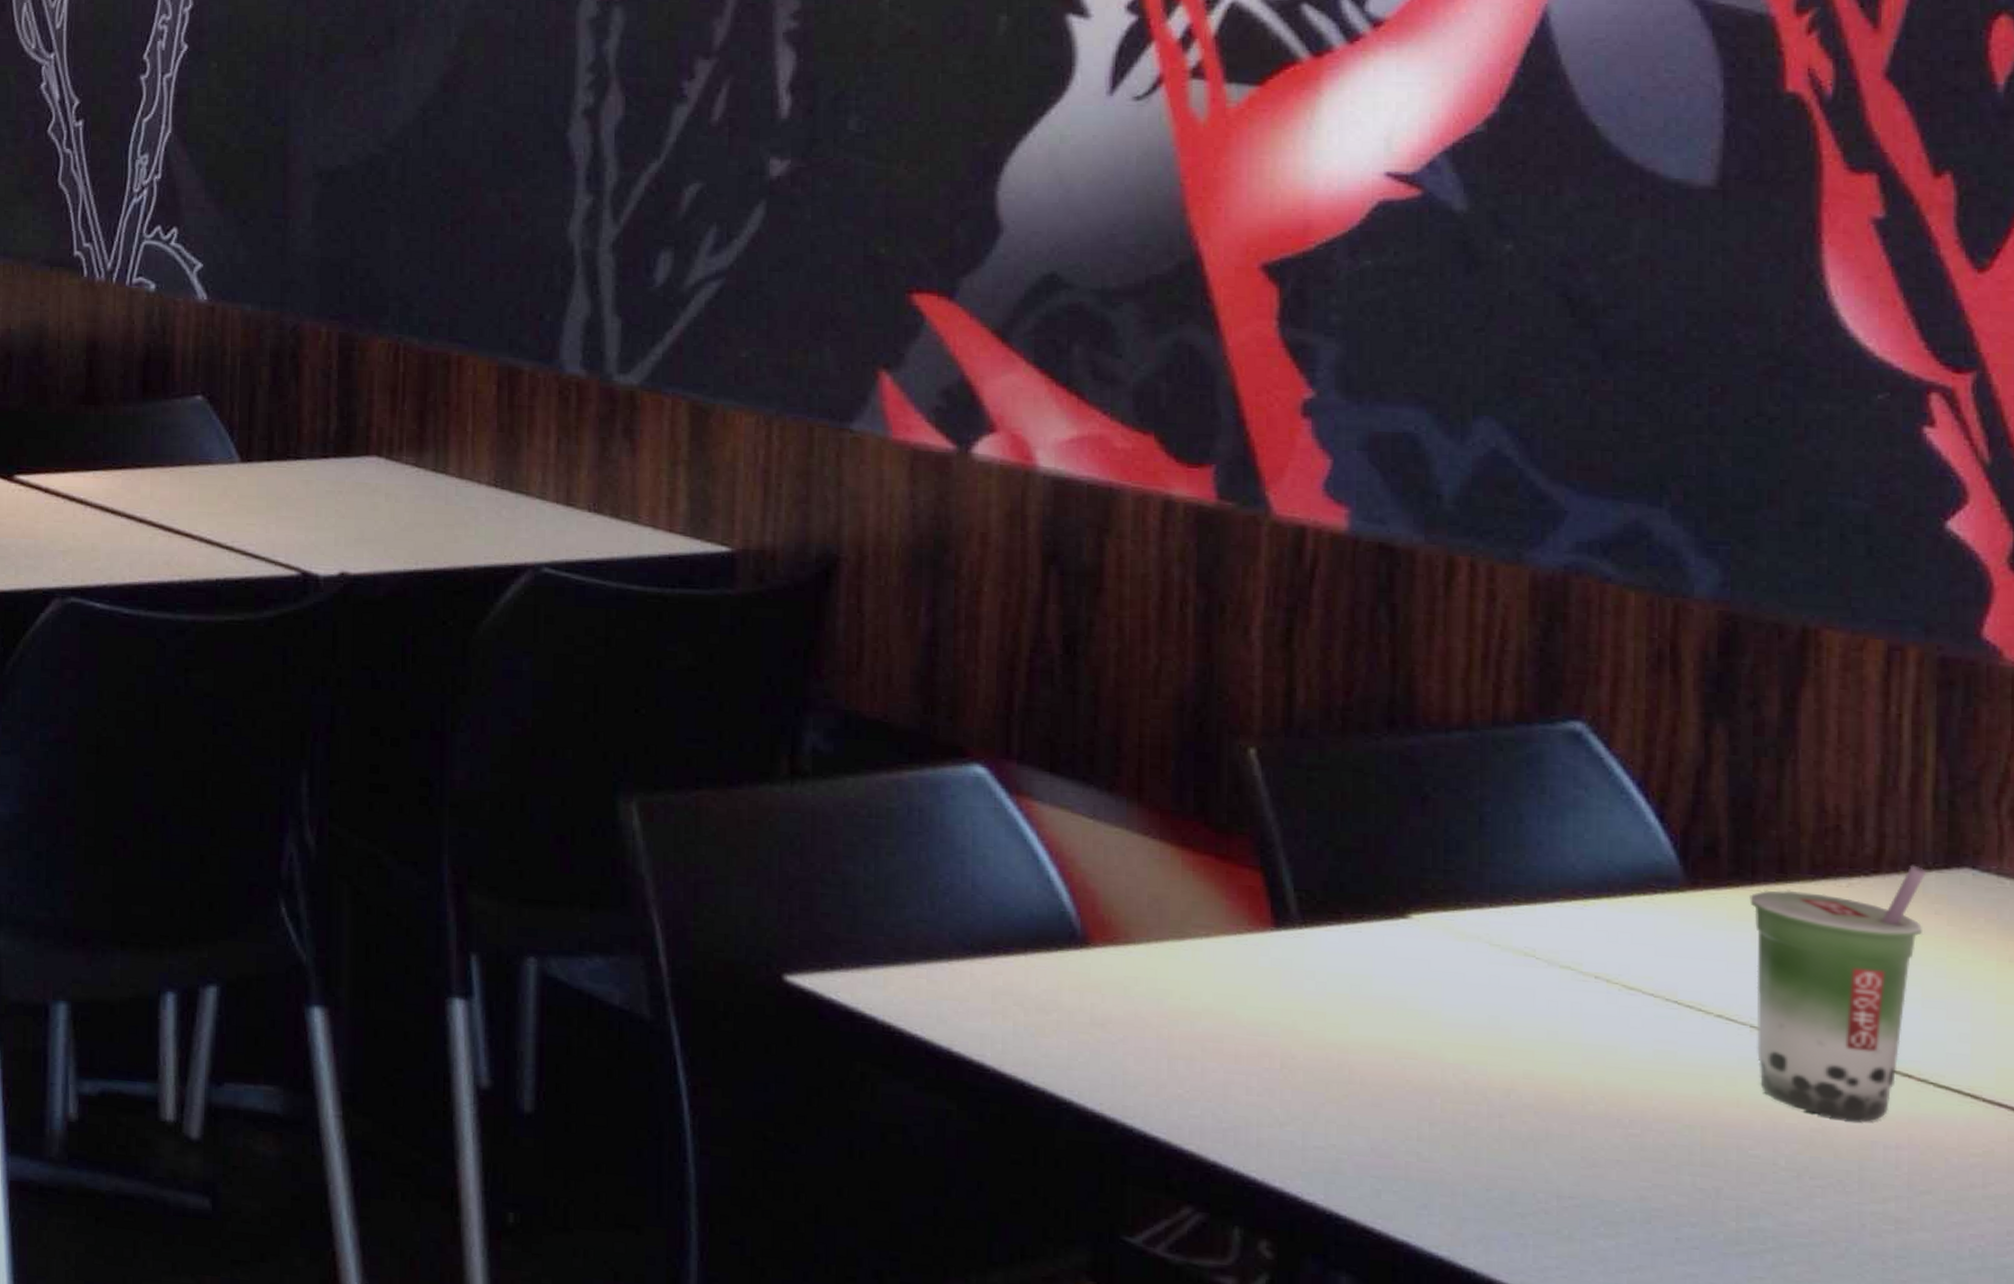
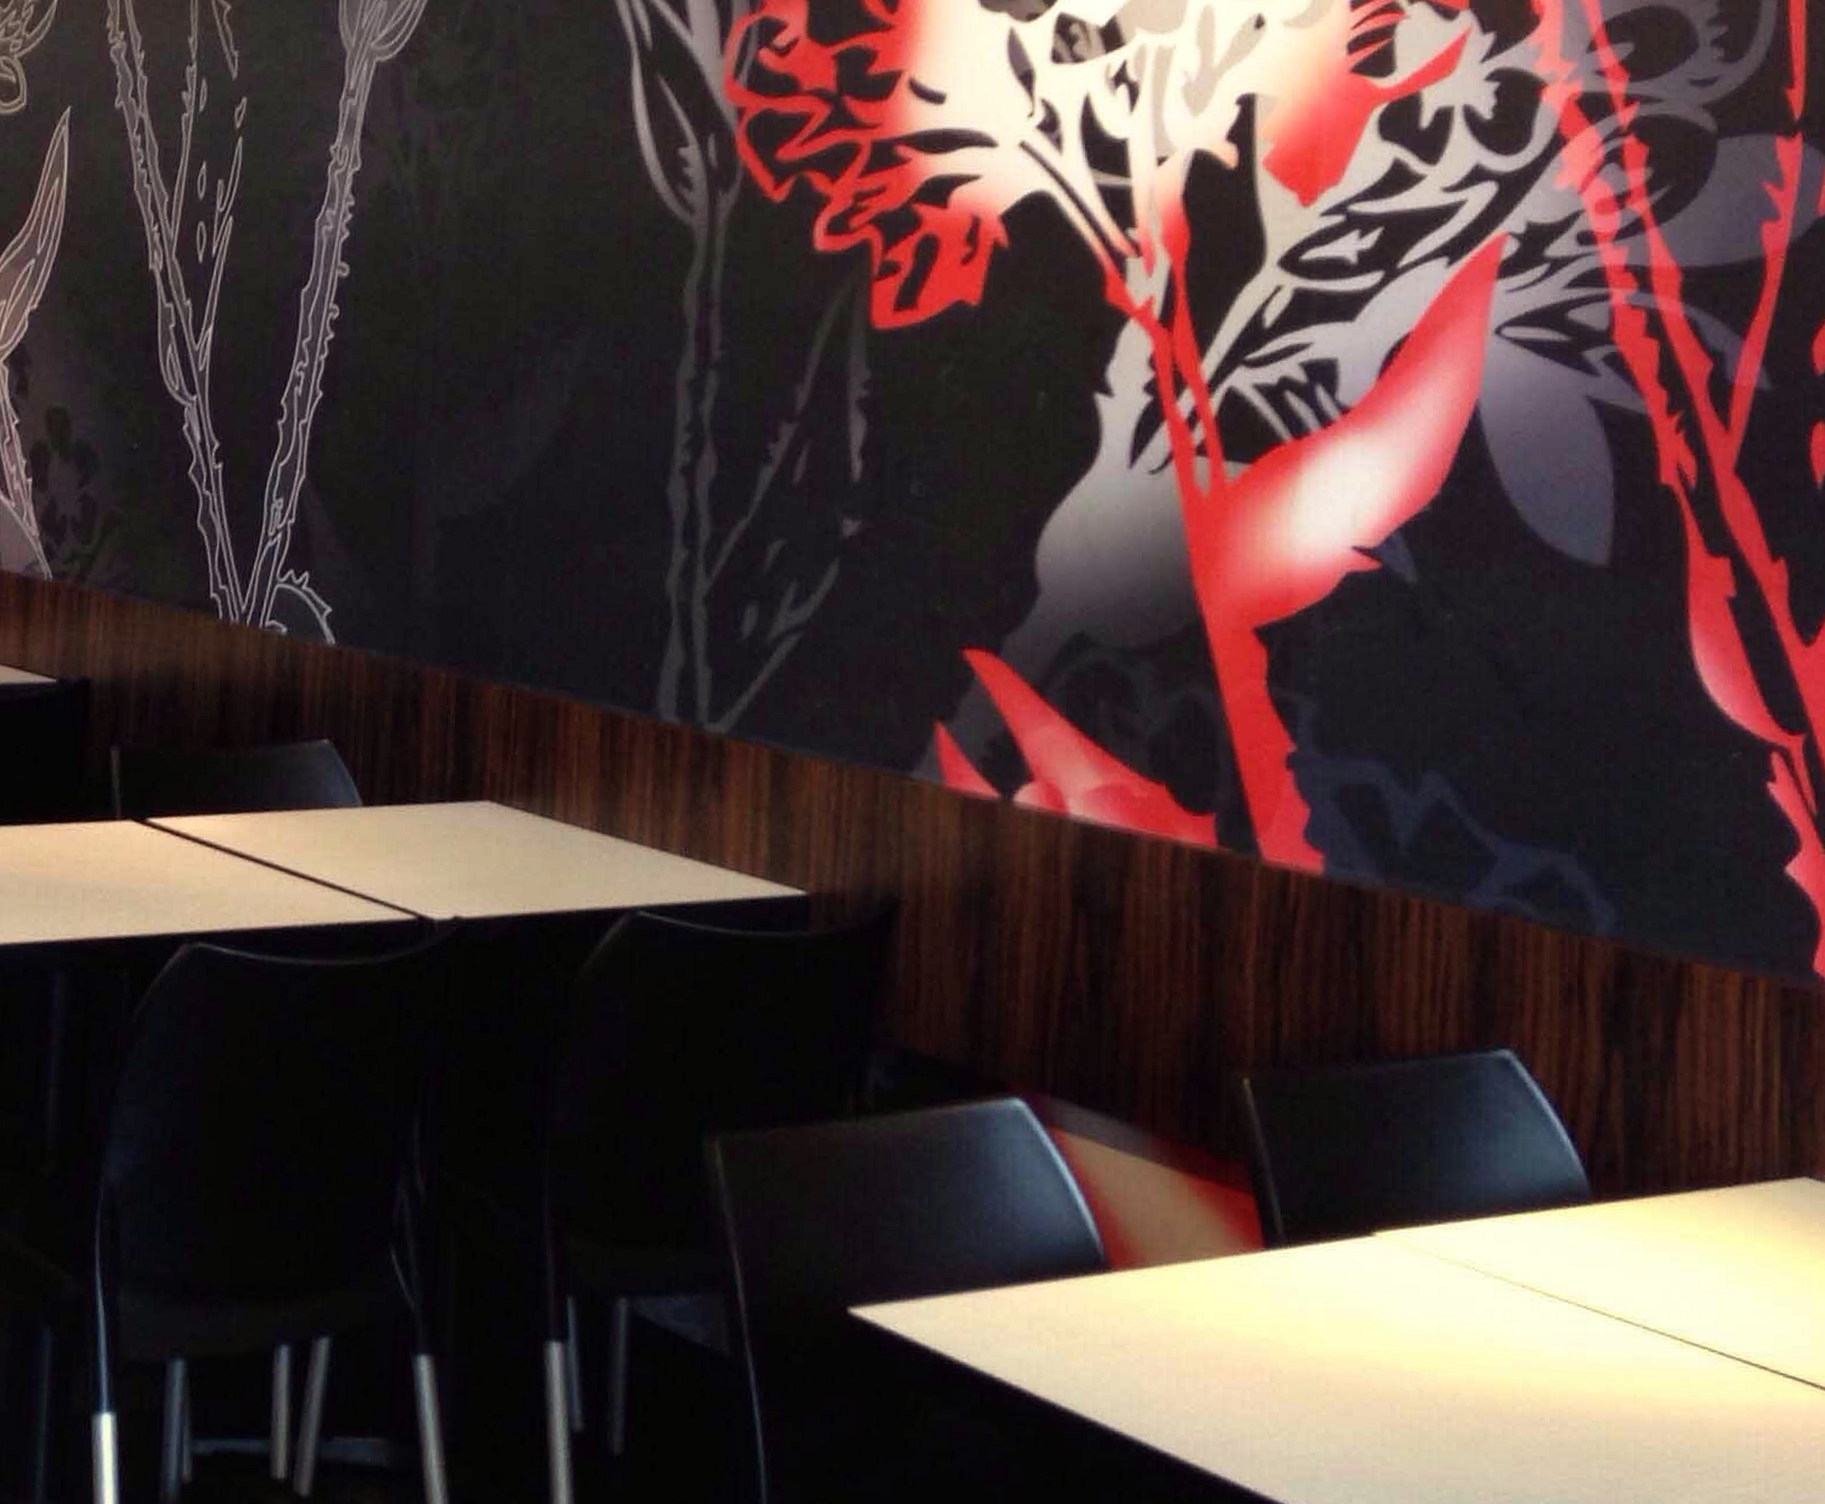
beverage cup: present [1750,865,1927,1121] -> none [1641,1175,1776,1411]

